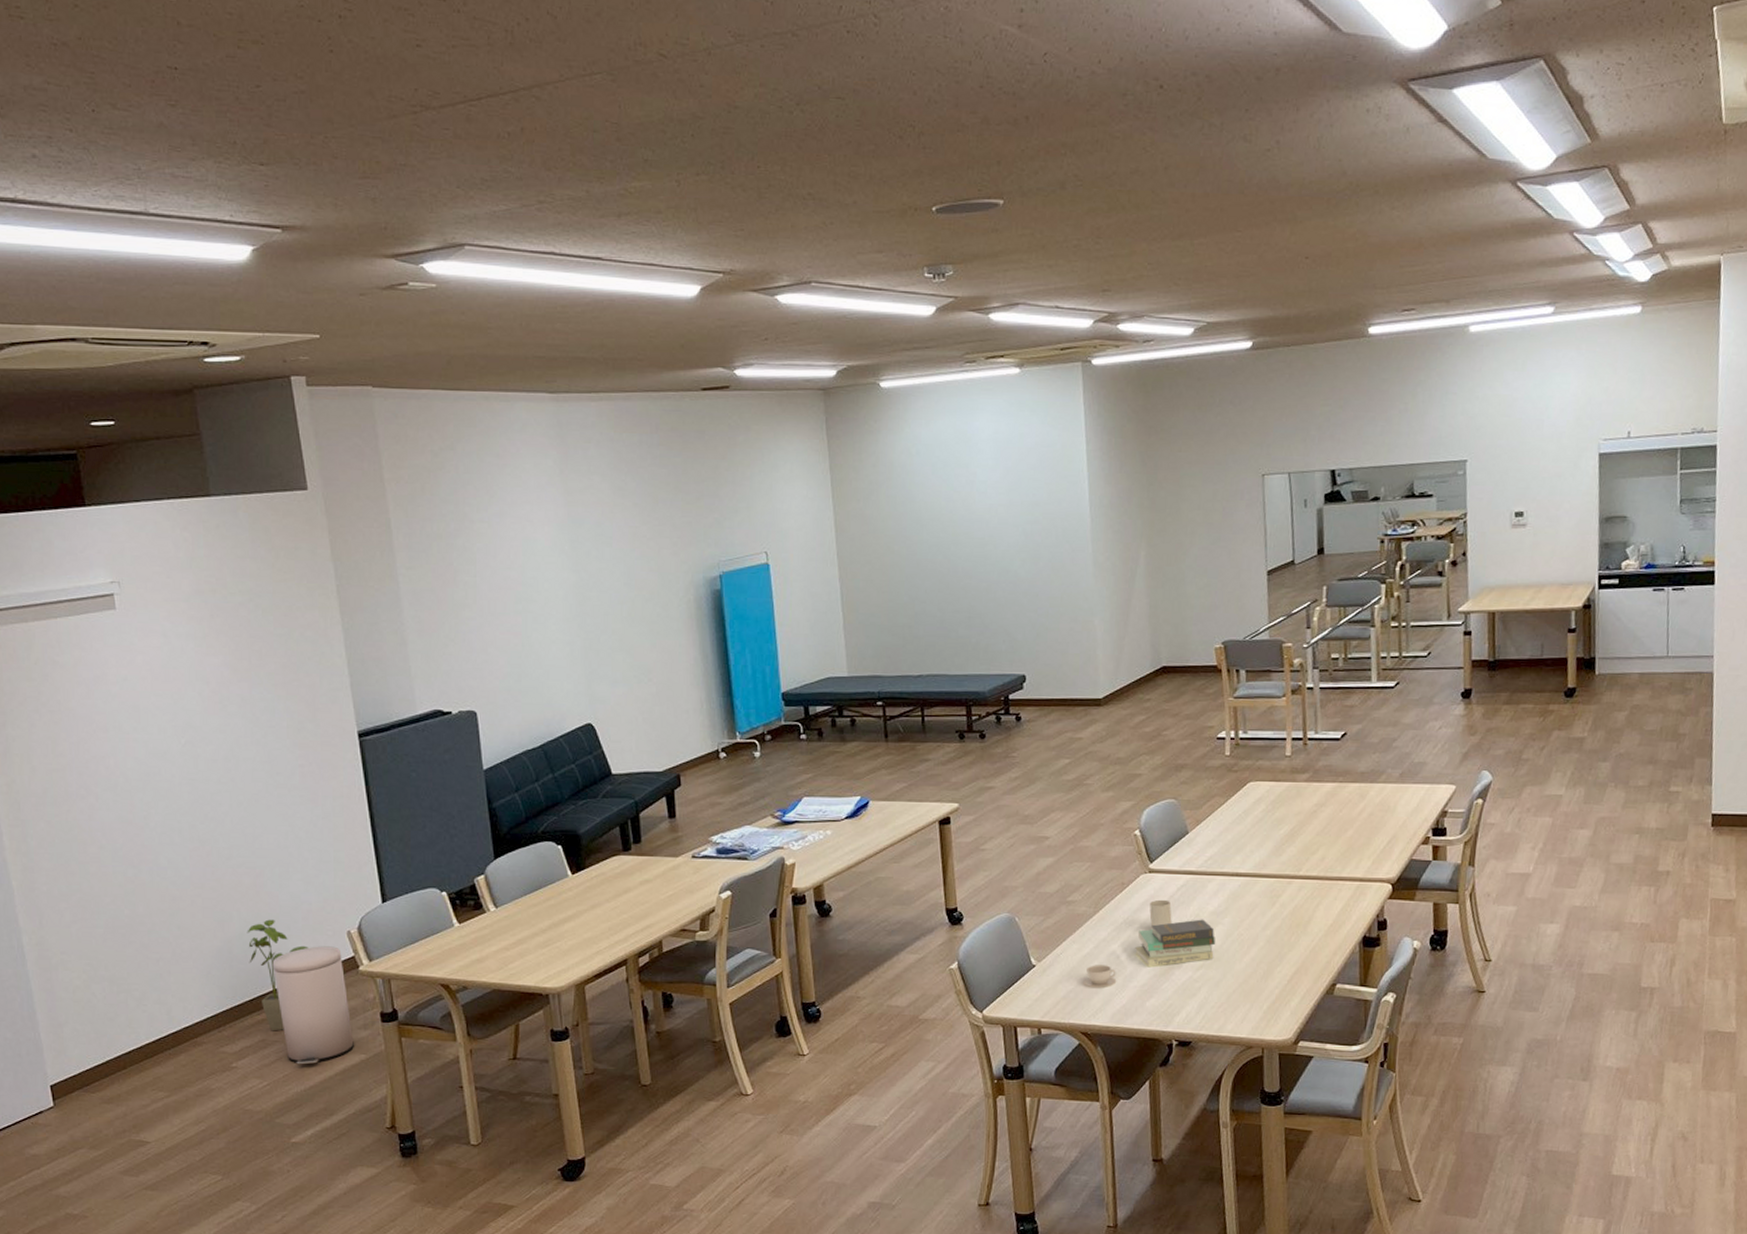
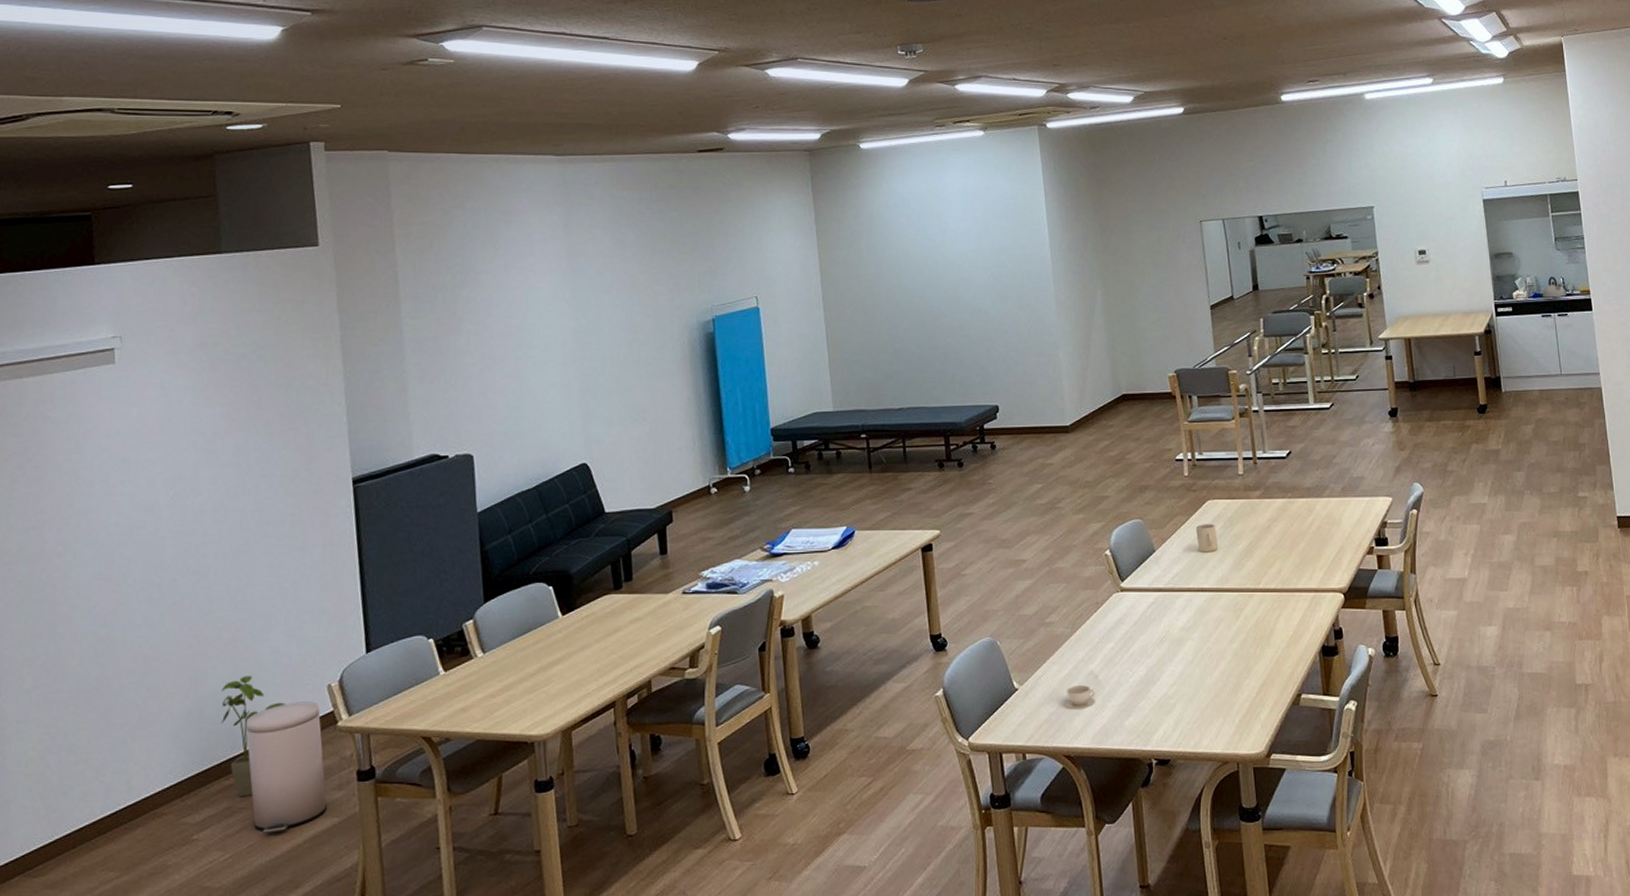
books: present [1135,919,1215,968] -> none [1112,635,1186,686]
cup: present [1149,899,1172,930] -> none [1123,617,1145,648]
cup: none [1234,806,1258,836] -> present [1195,524,1219,553]
kettle: none [1656,545,1687,569] -> present [1542,277,1567,298]

